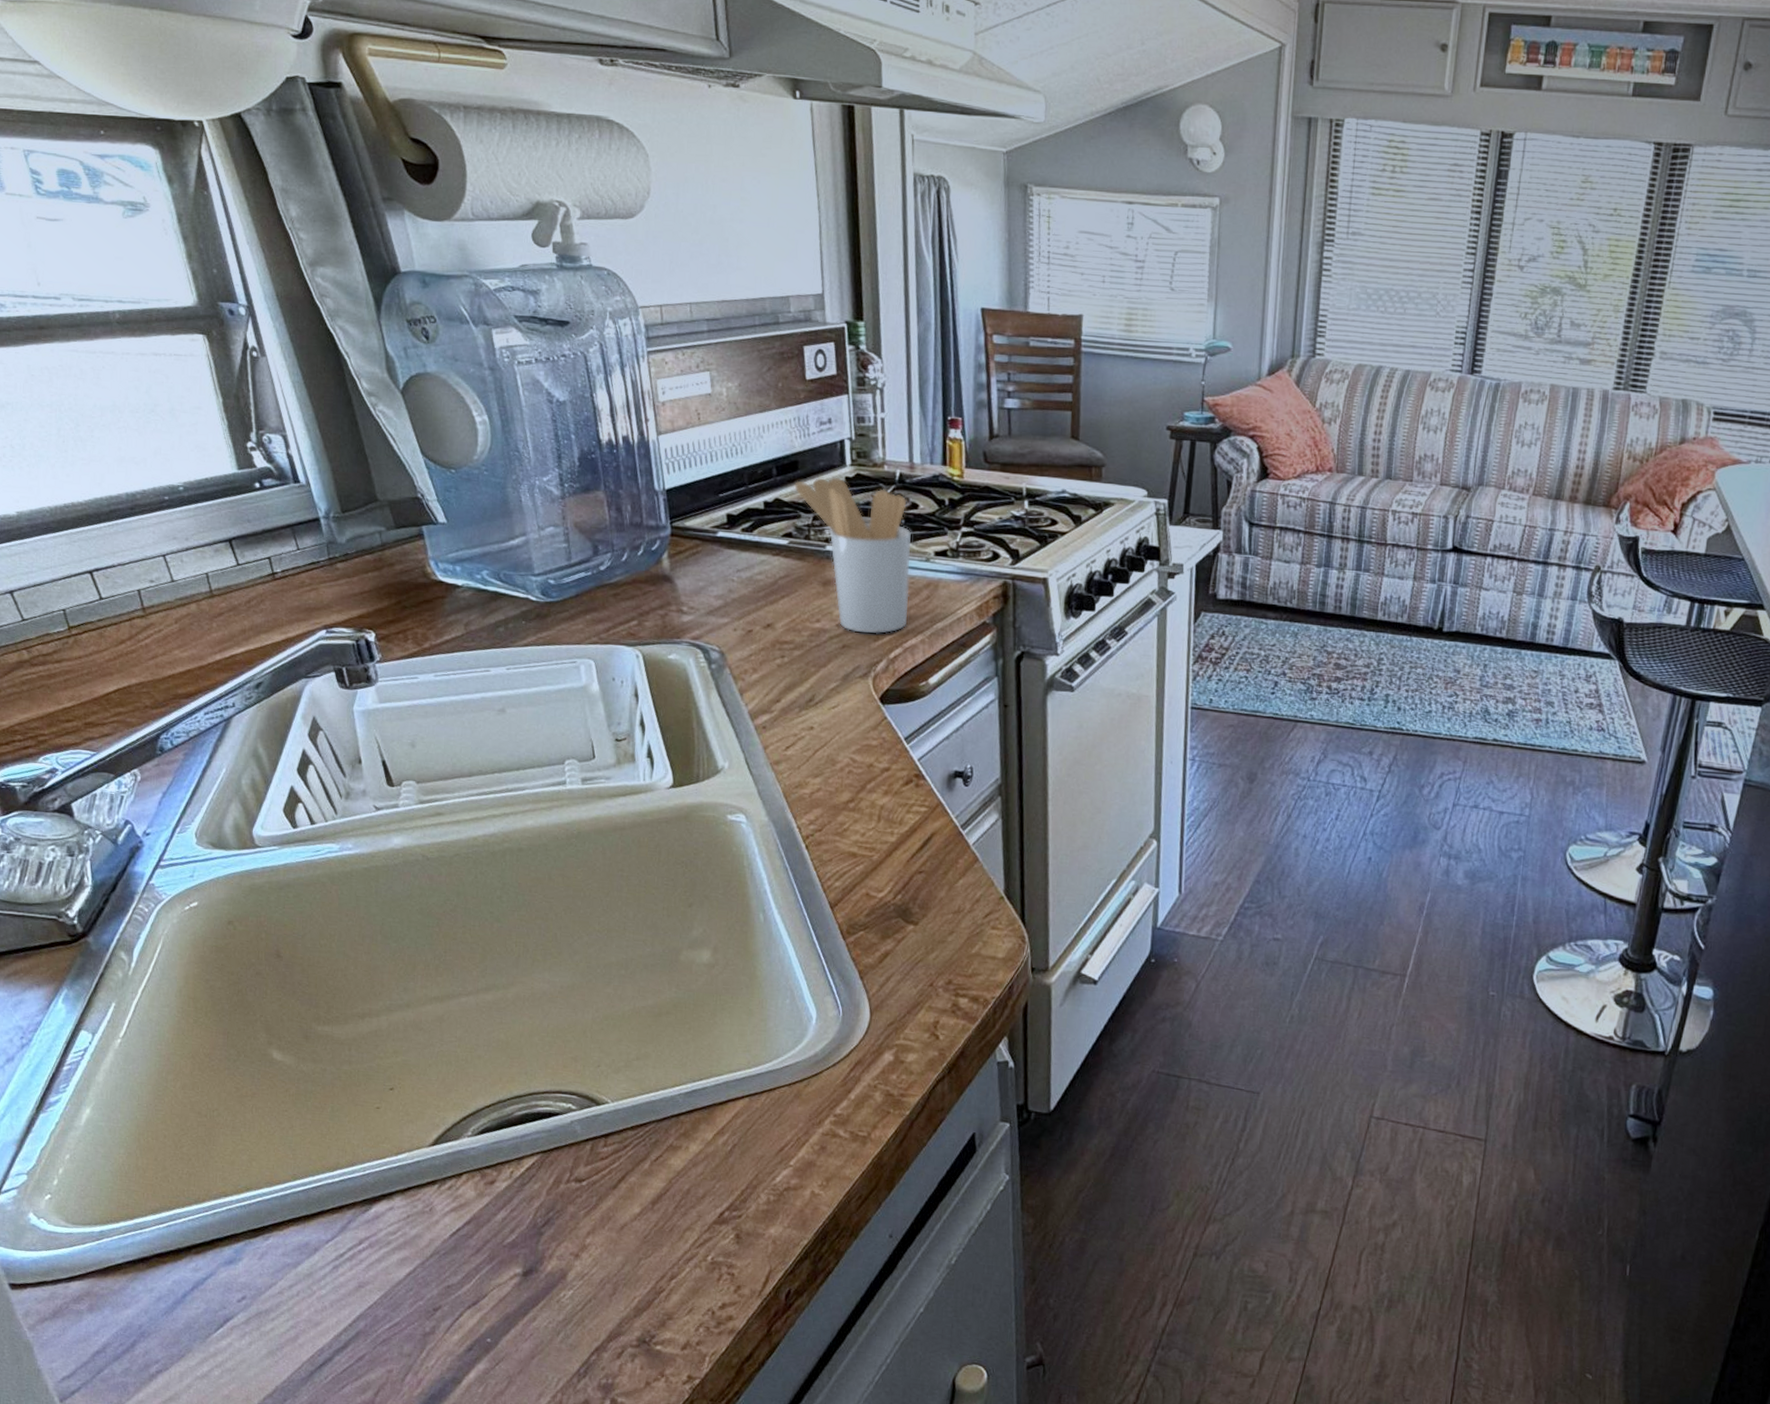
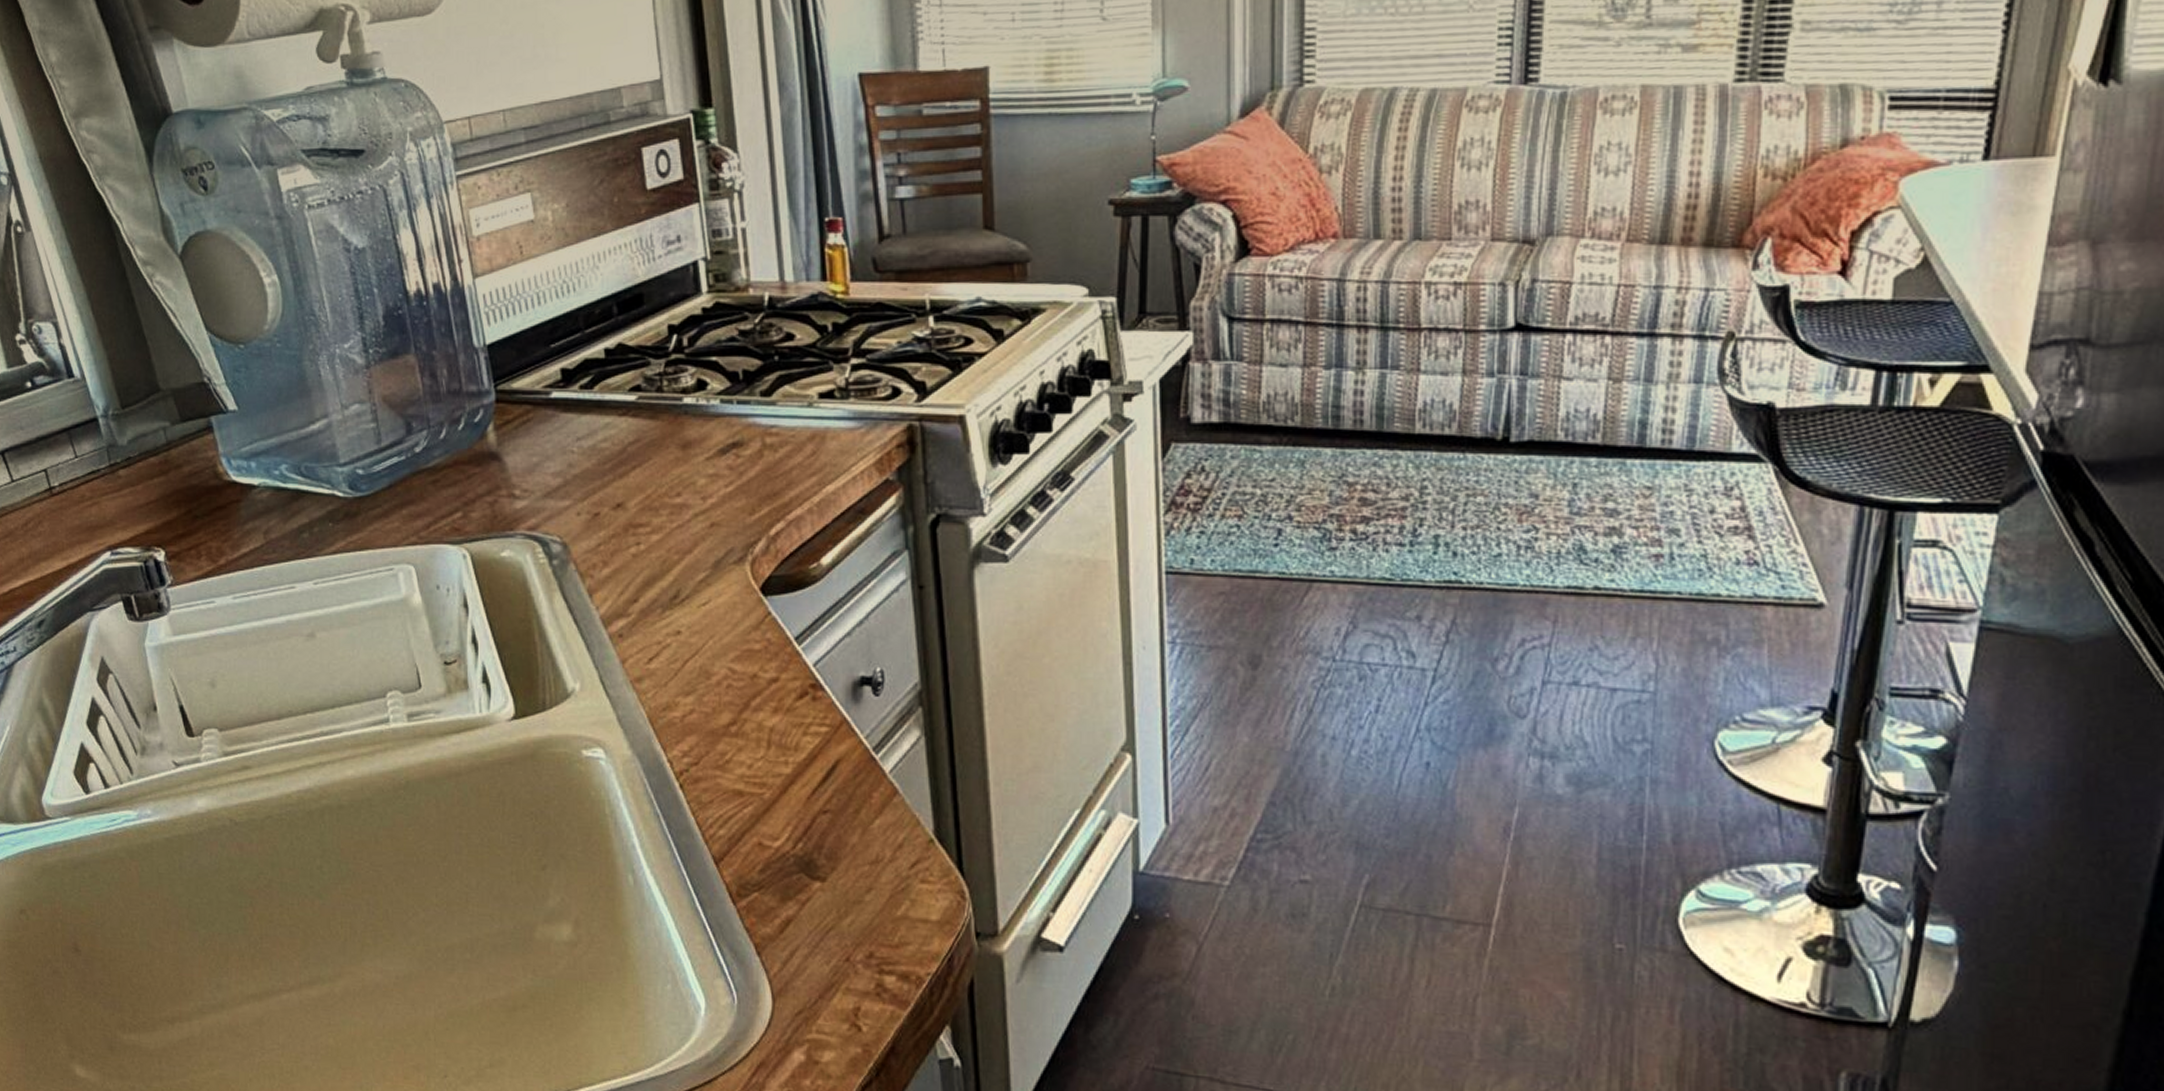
utensil holder: present [794,477,912,634] -> none [640,309,790,506]

